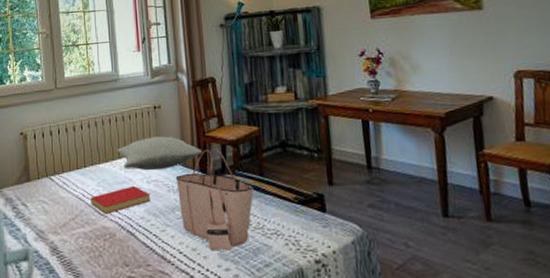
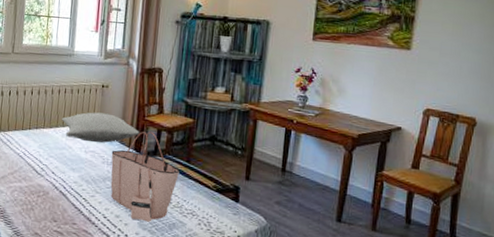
book: present [90,185,151,214] -> none [30,152,86,174]

